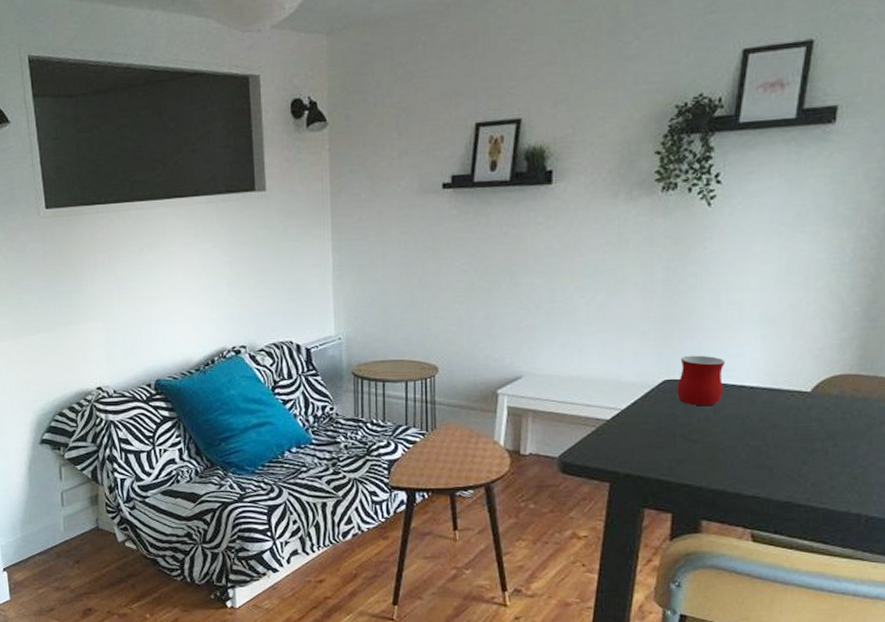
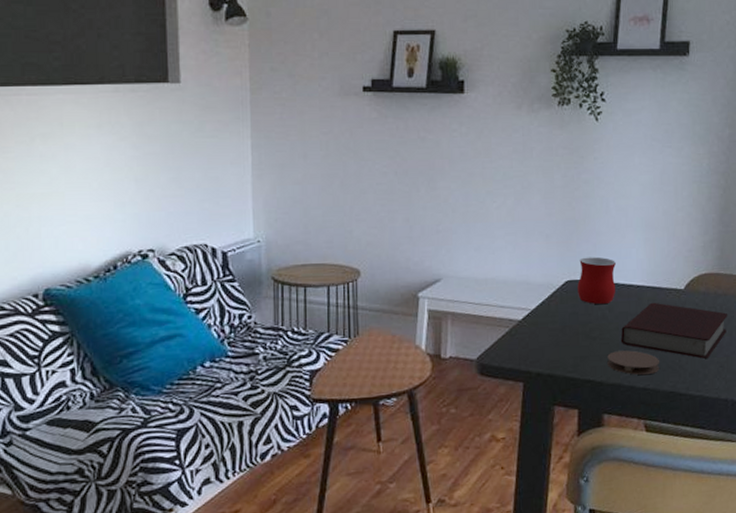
coaster: none [709,456,775,483] -> present [607,350,660,375]
book: none [728,405,868,468] -> present [621,302,728,359]

